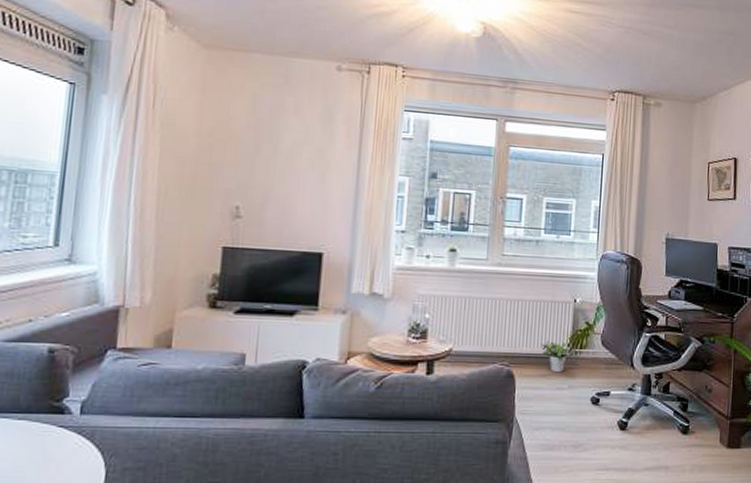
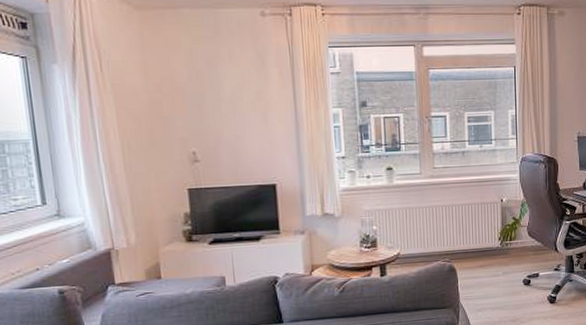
potted plant: present [541,341,570,373] -> none [476,236,501,263]

